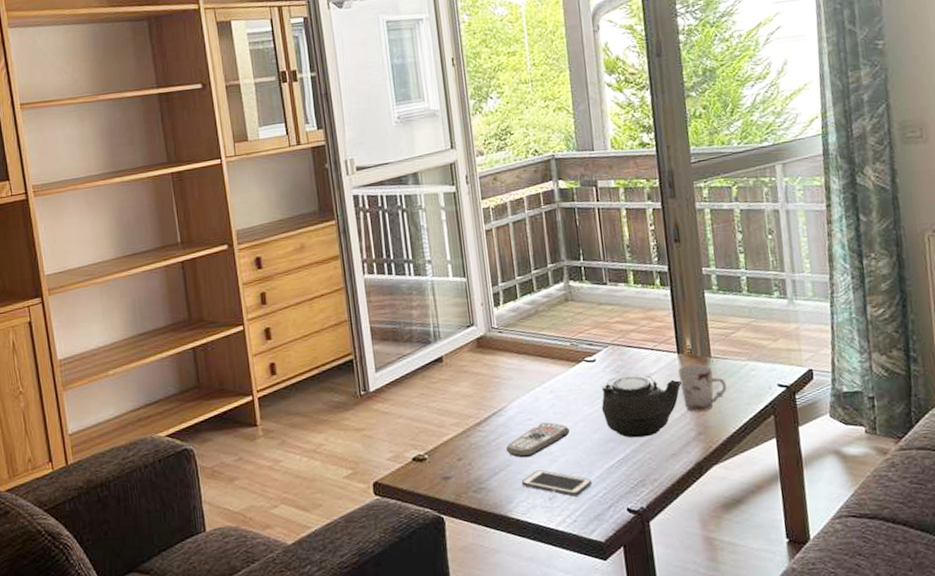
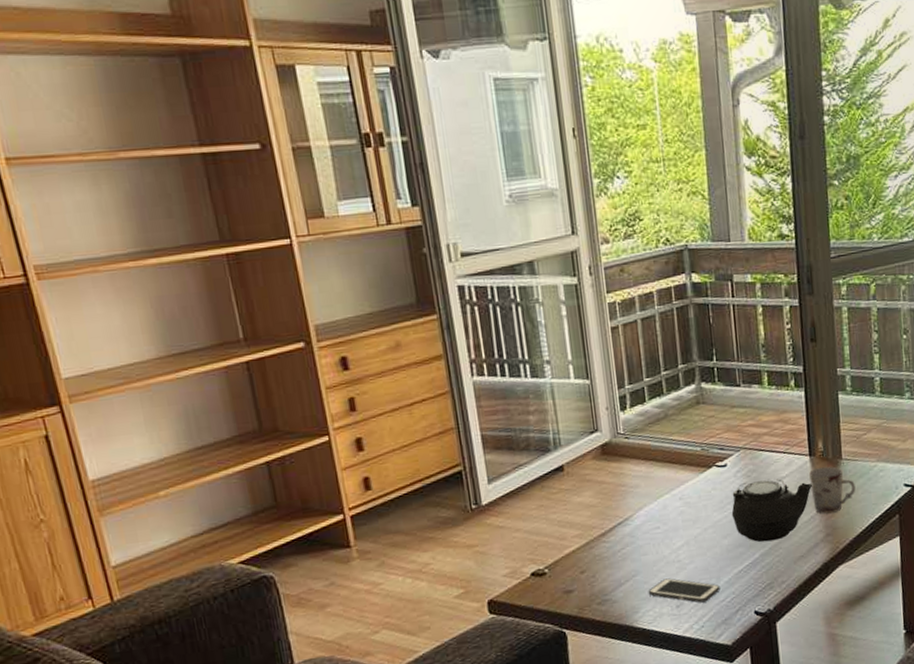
remote control: present [506,422,570,458] -> none [633,529,699,567]

